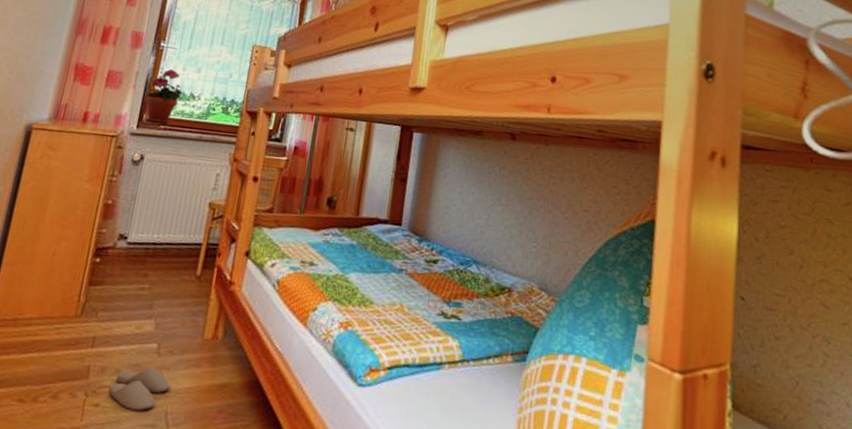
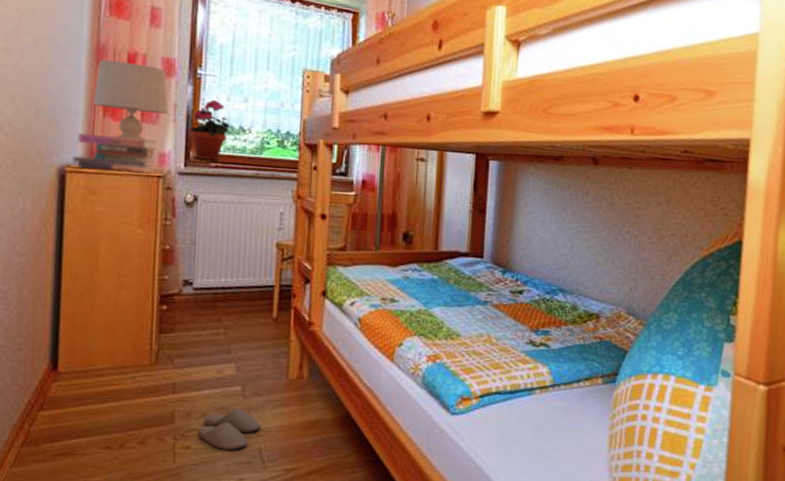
books: none [39,95,116,133] -> present [72,134,156,173]
table lamp: none [66,32,134,118] -> present [92,59,169,157]

